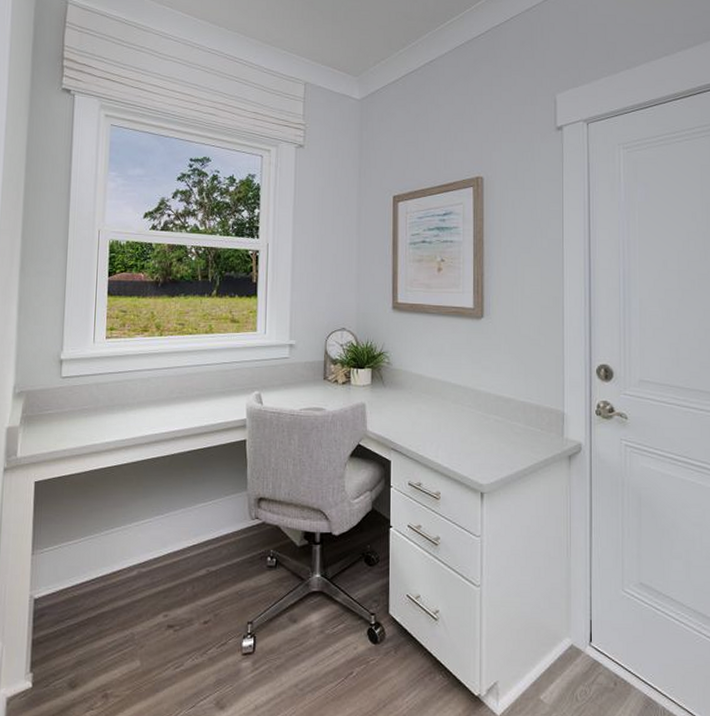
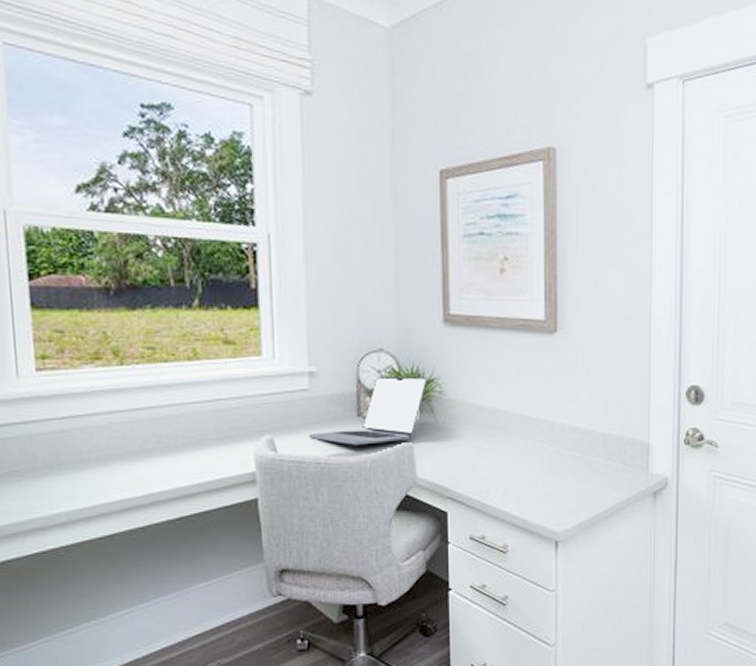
laptop: none [286,350,378,403] -> present [308,377,427,446]

